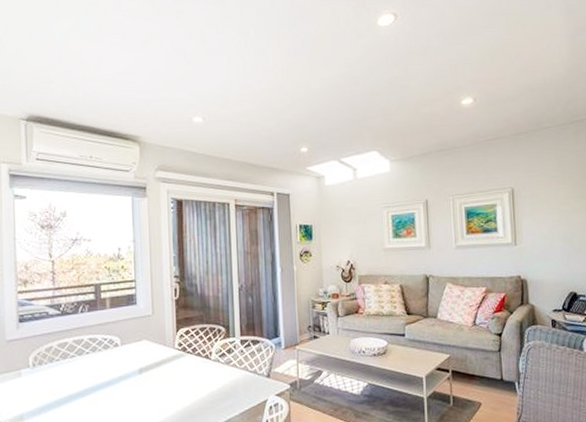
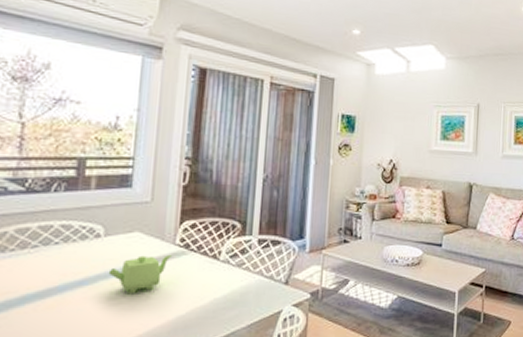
teapot: none [127,356,173,391] -> present [108,254,172,294]

